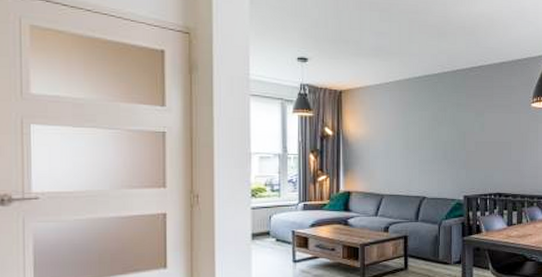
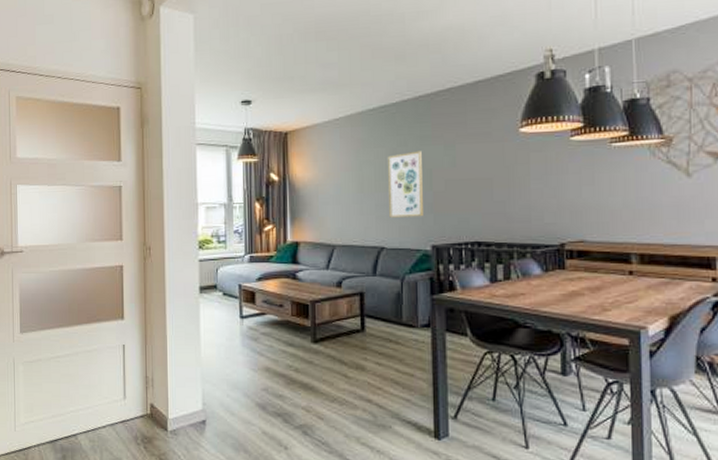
wall art: none [430,116,458,172] -> present [388,150,423,218]

